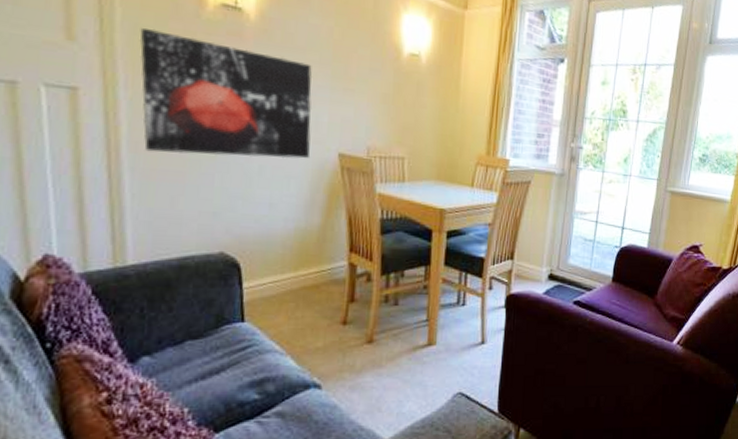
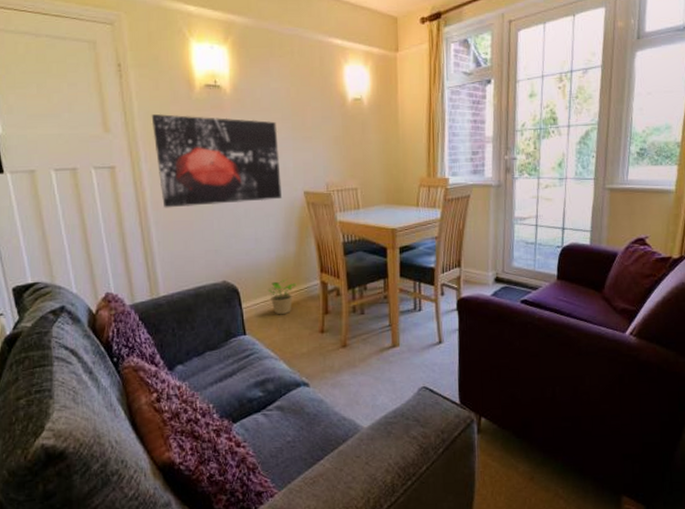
potted plant: none [280,256,318,300] -> present [268,278,297,315]

